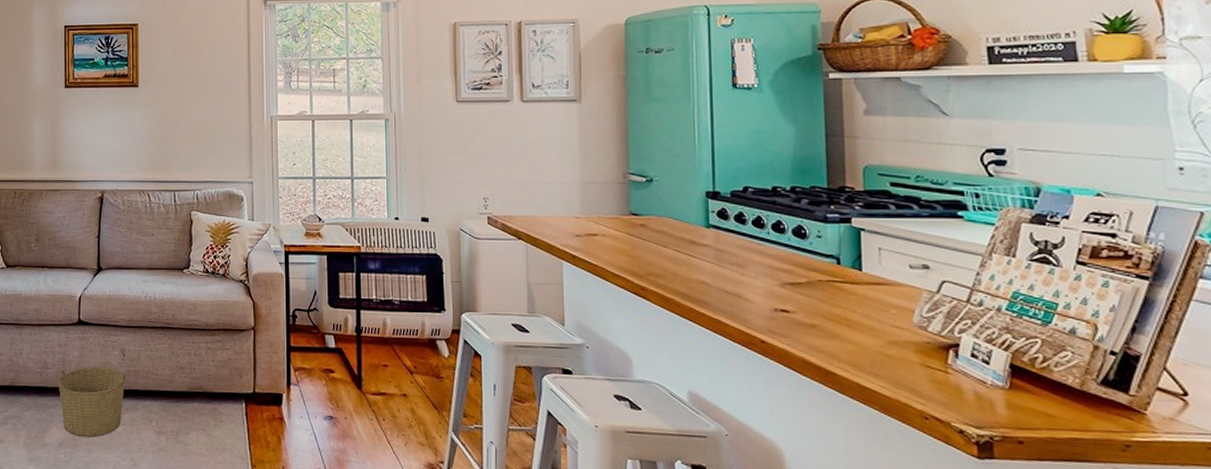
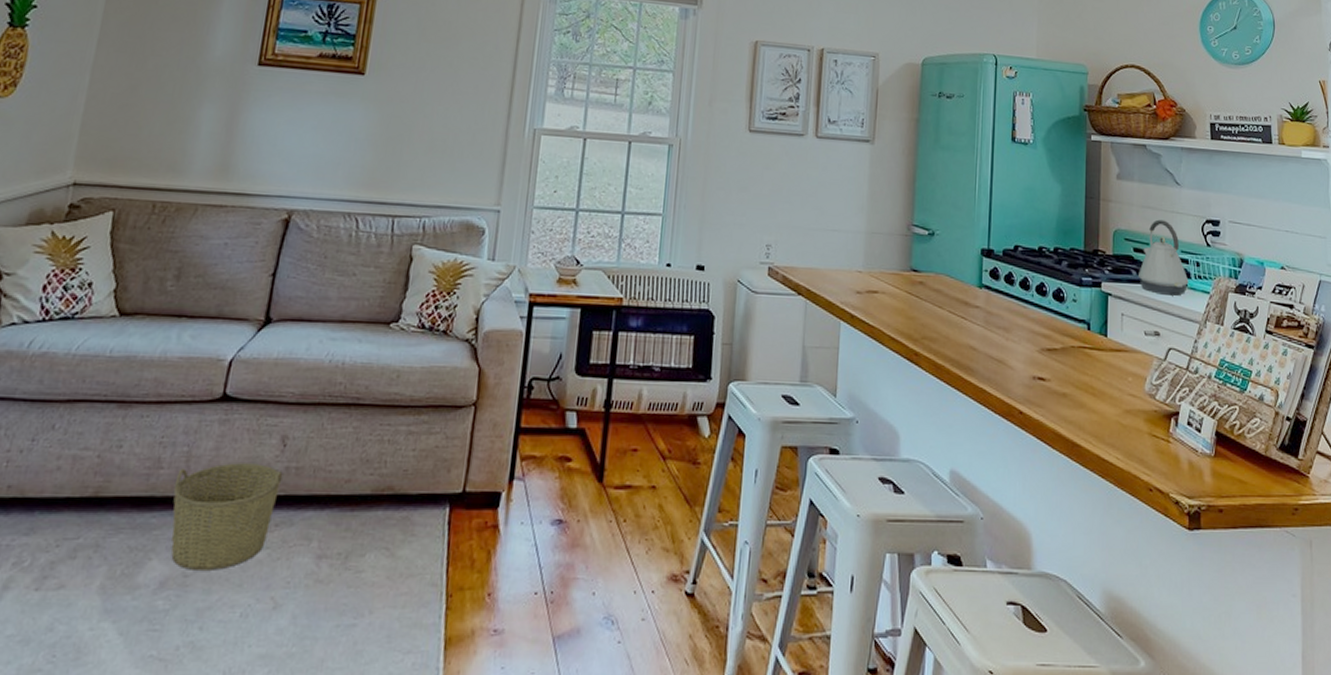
kettle: none [898,152,966,228] -> present [1139,219,1189,296]

